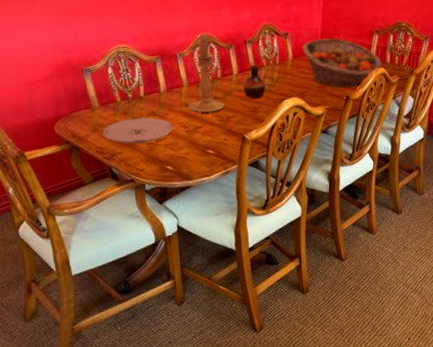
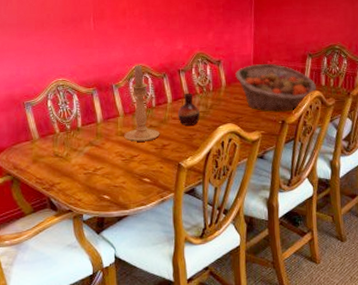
plate: present [102,118,174,144] -> none [42,148,110,174]

